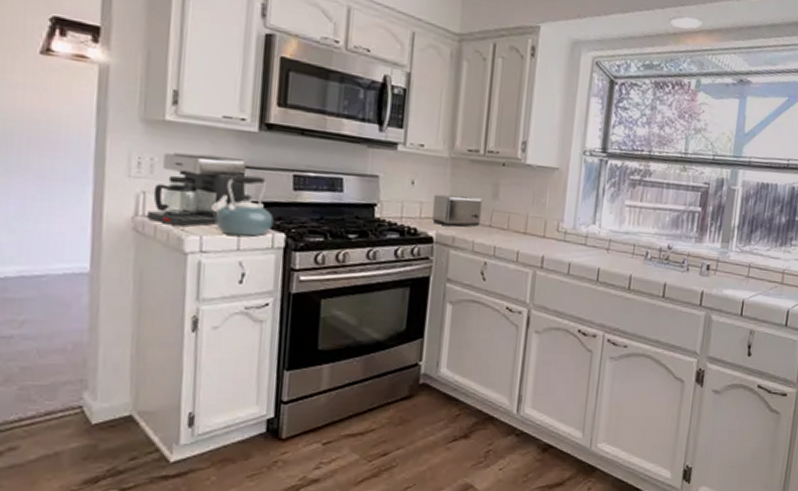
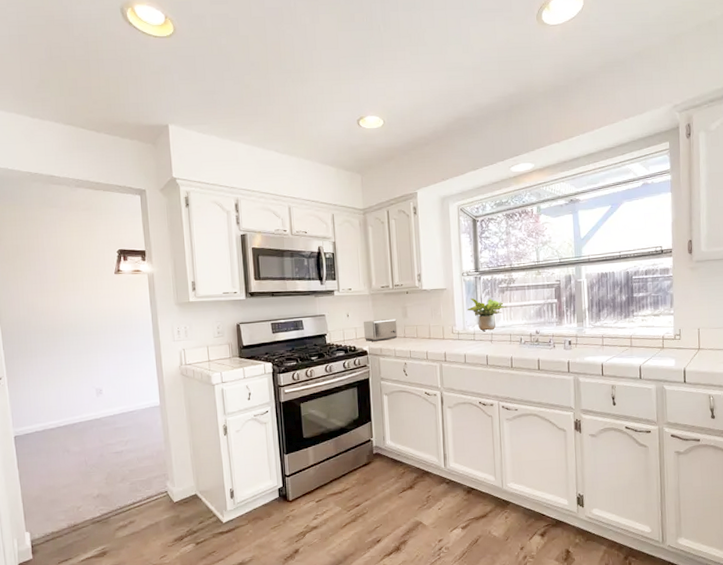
coffee maker: present [147,152,247,228] -> none [188,318,243,369]
kettle: present [212,175,274,237] -> none [224,328,264,369]
potted plant: none [582,186,636,236] -> present [467,298,507,331]

